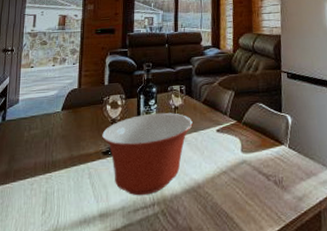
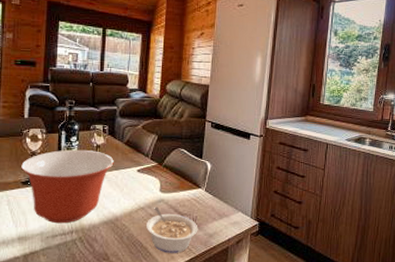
legume: none [230,169,286,223] -> present [146,206,198,253]

